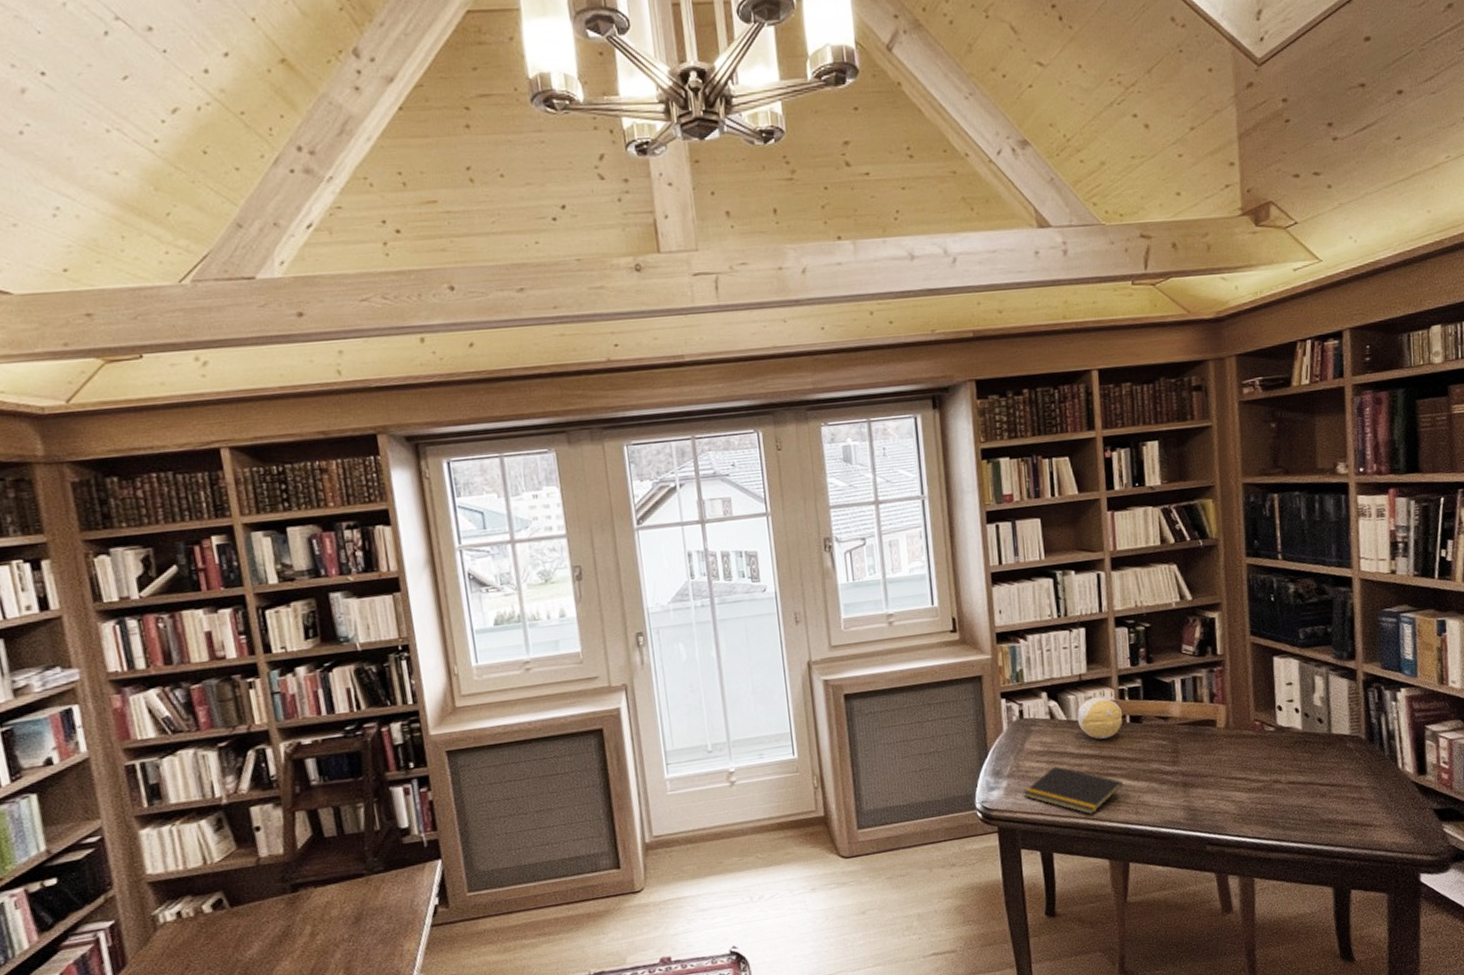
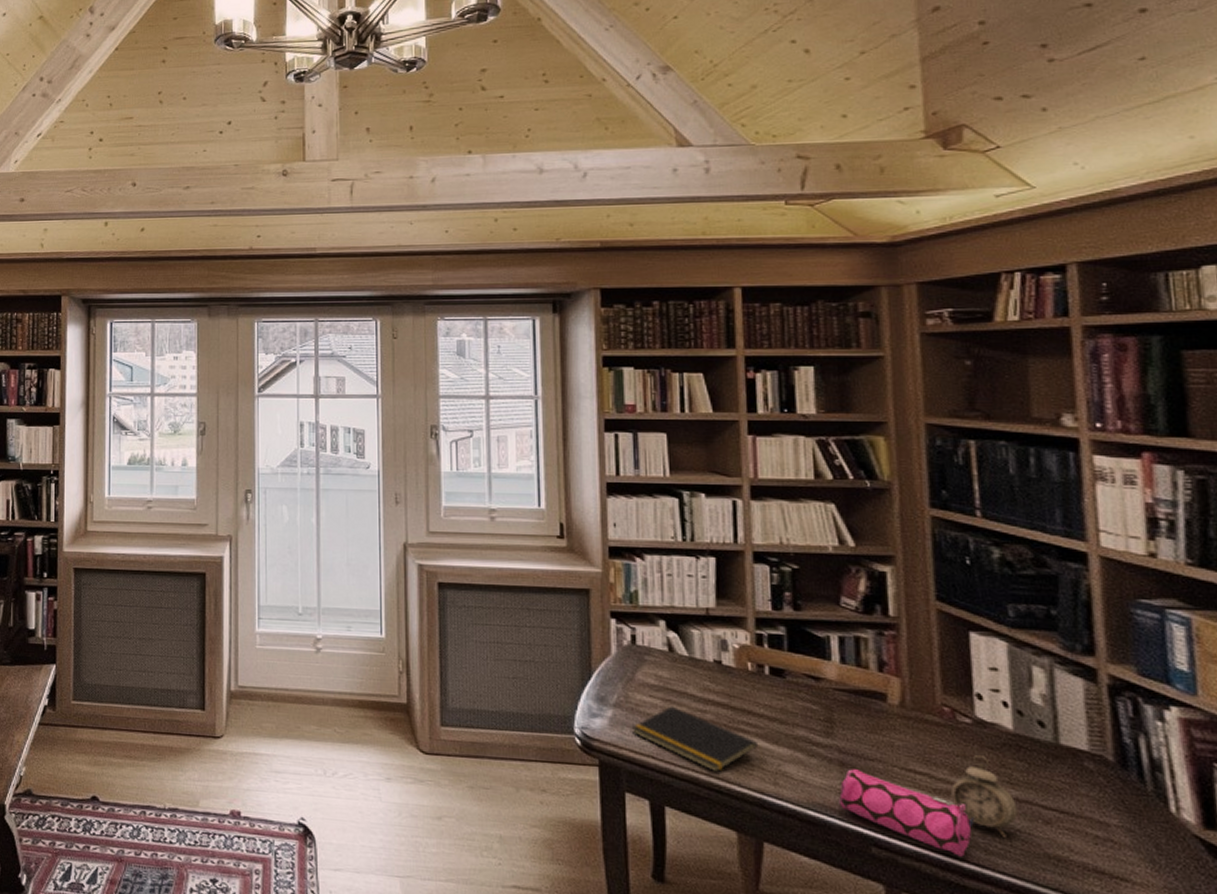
decorative ball: present [1077,697,1123,739] -> none [701,637,760,687]
pencil case: none [1183,786,1277,837] -> present [839,769,975,857]
alarm clock: none [1261,755,1304,815] -> present [951,755,1018,839]

